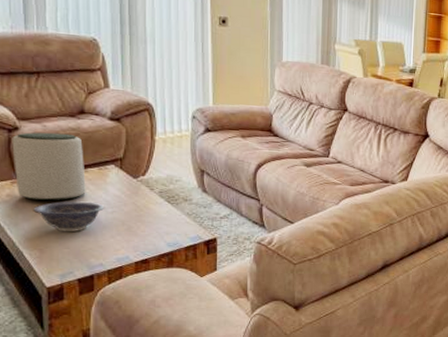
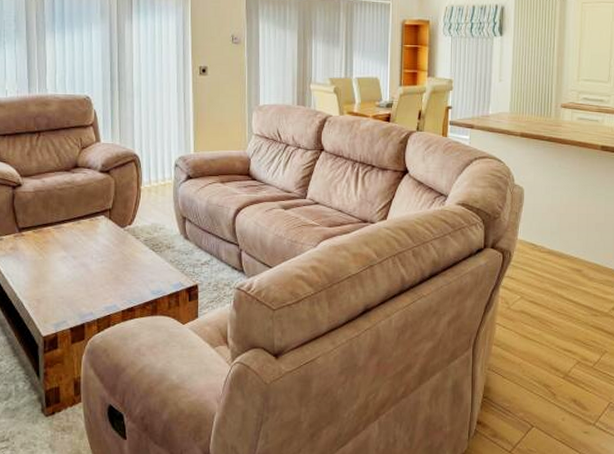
plant pot: present [12,132,86,201] -> none [15,187,79,253]
decorative bowl: present [33,201,105,232] -> none [32,252,96,282]

